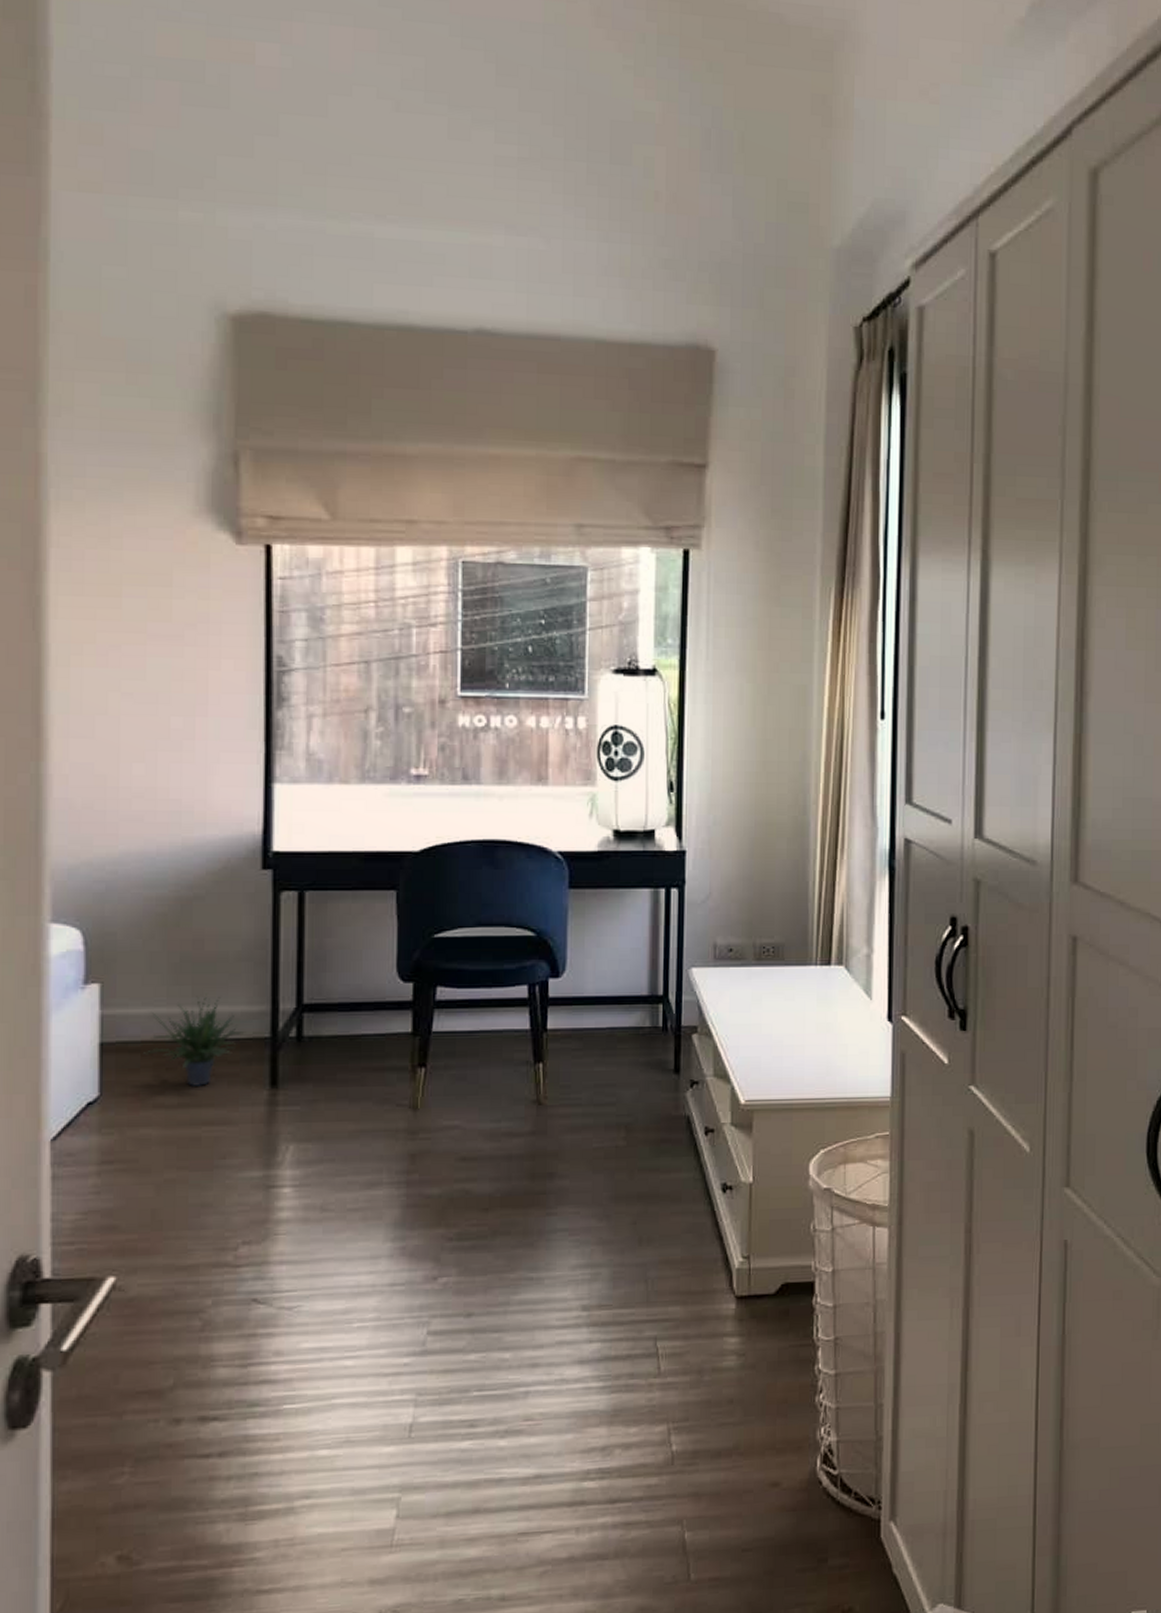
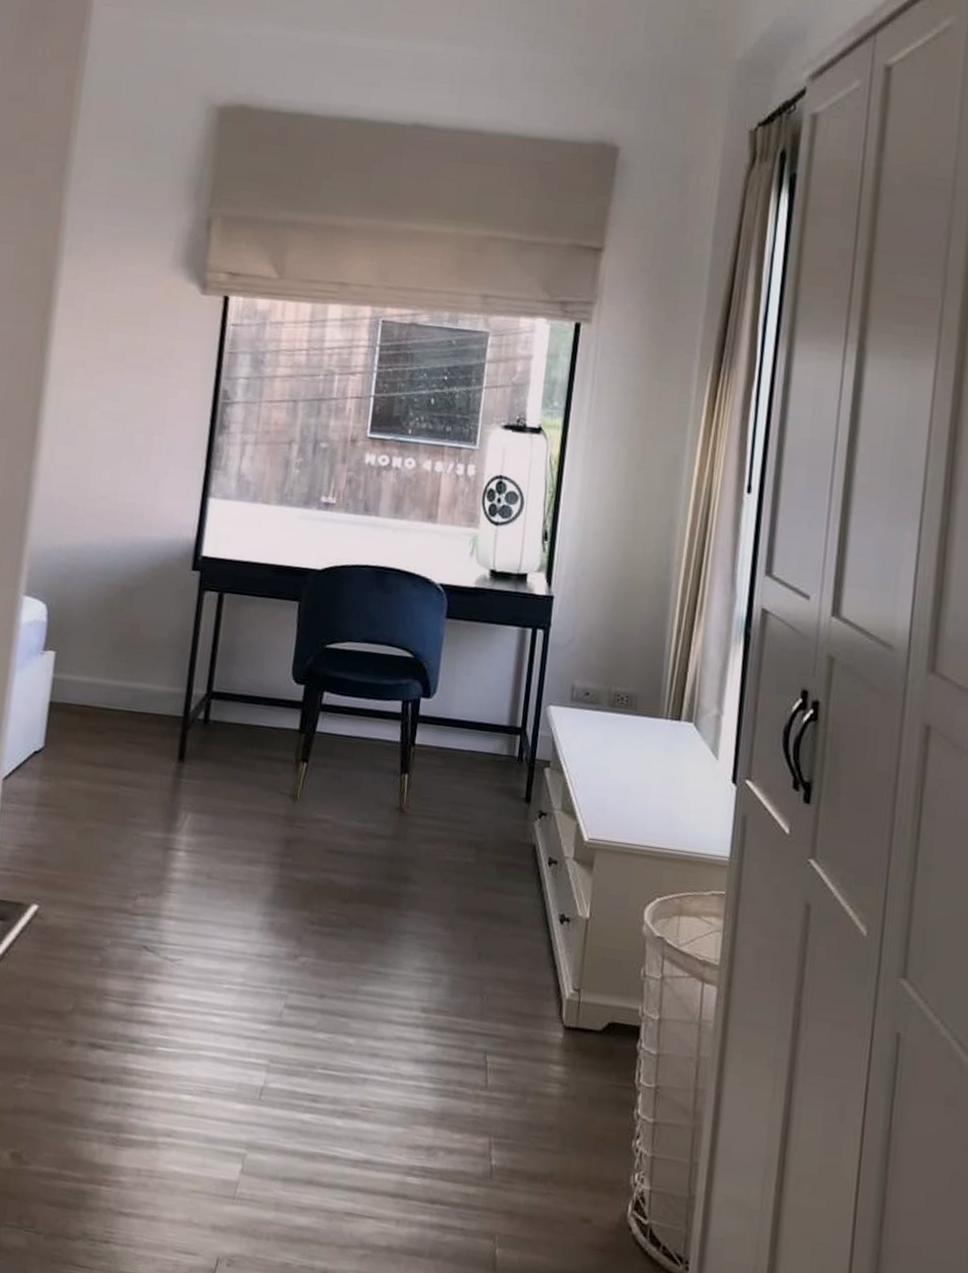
potted plant: present [142,993,245,1086] -> none [81,671,163,751]

